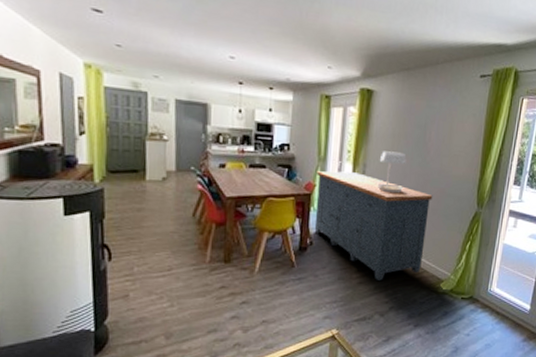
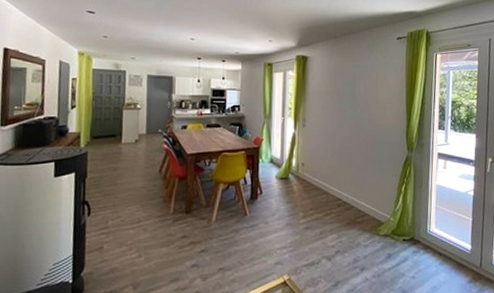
sideboard: present [314,171,433,280] -> none [263,126,366,225]
lamp: present [378,151,407,194] -> none [317,106,340,143]

